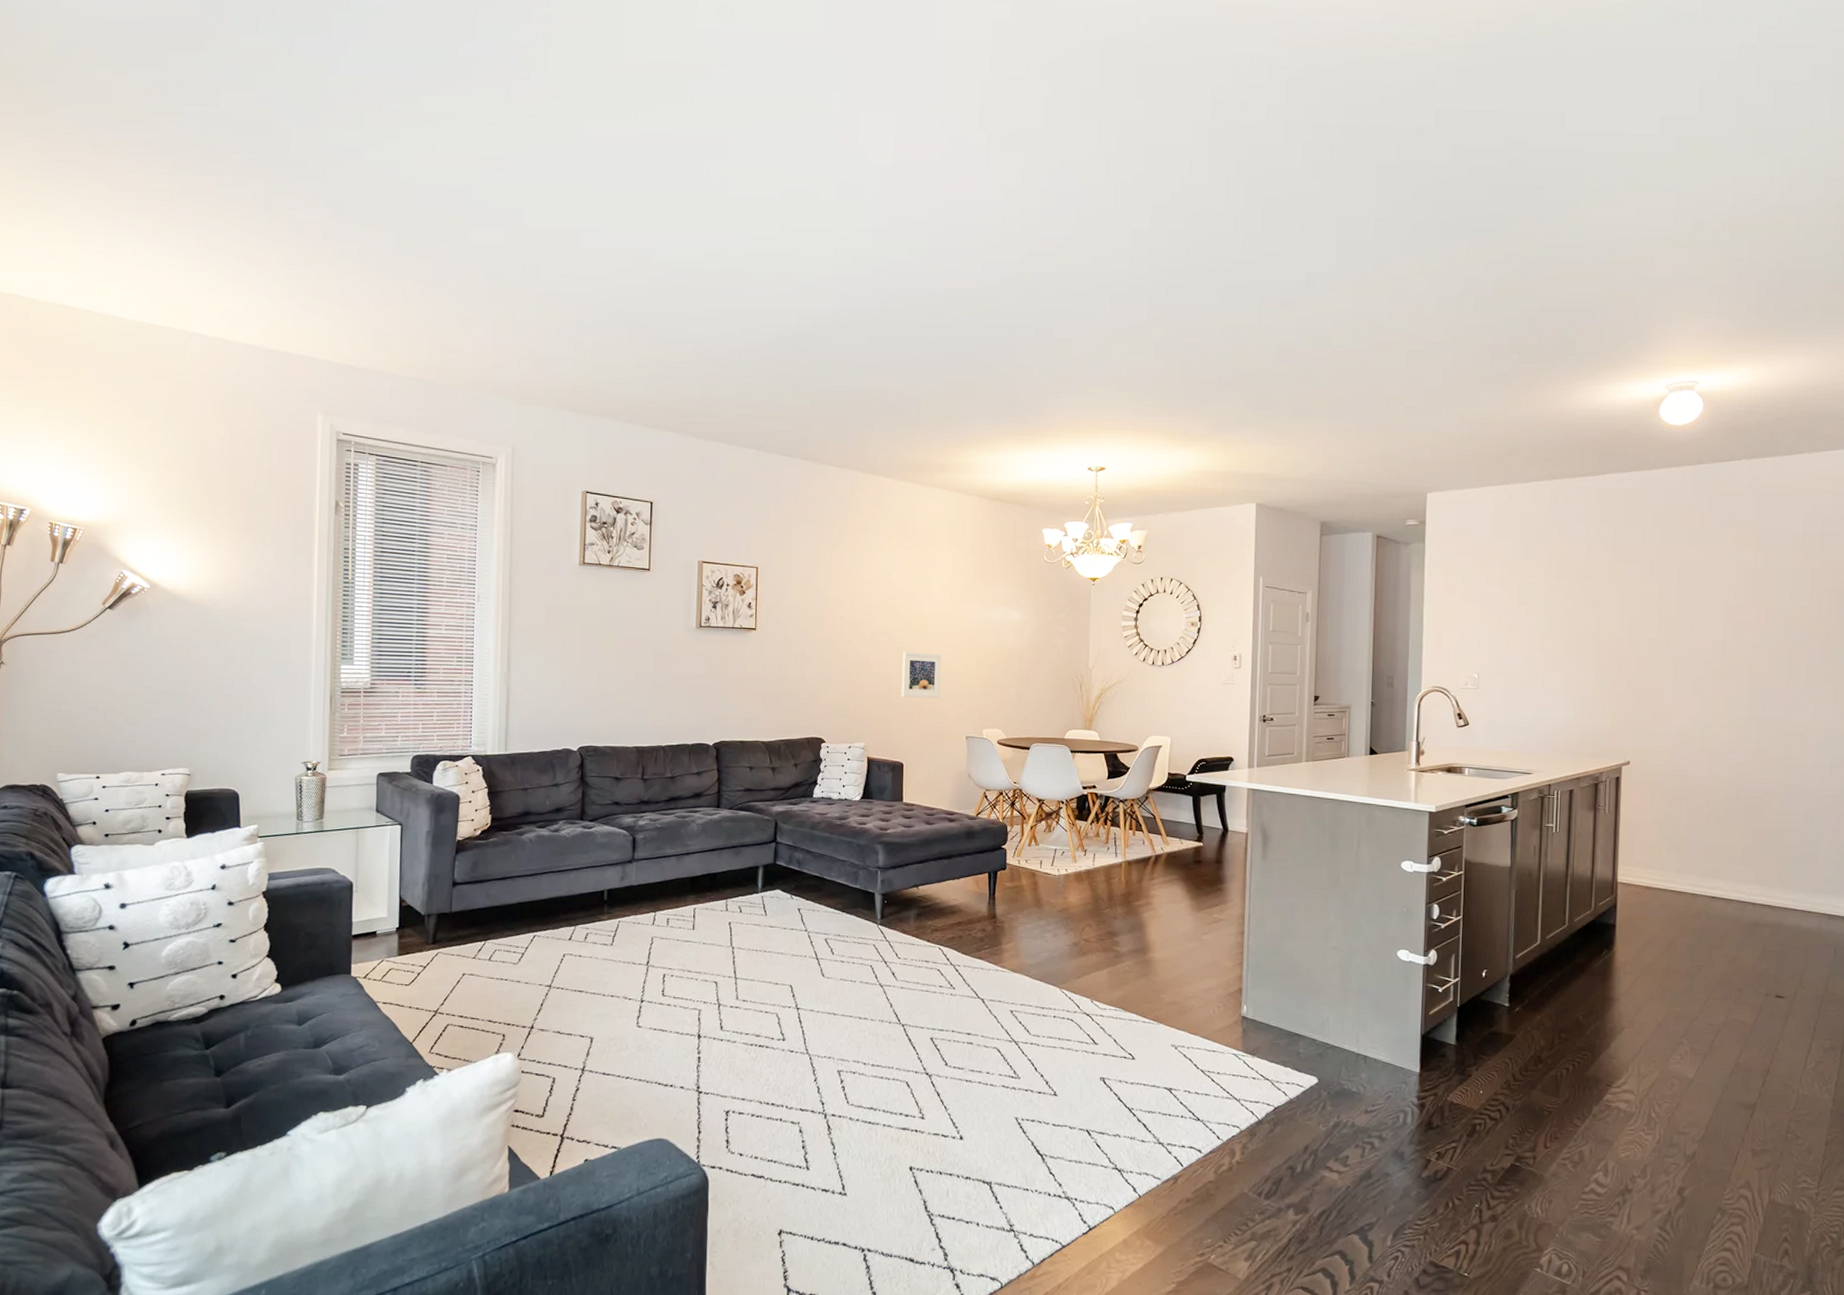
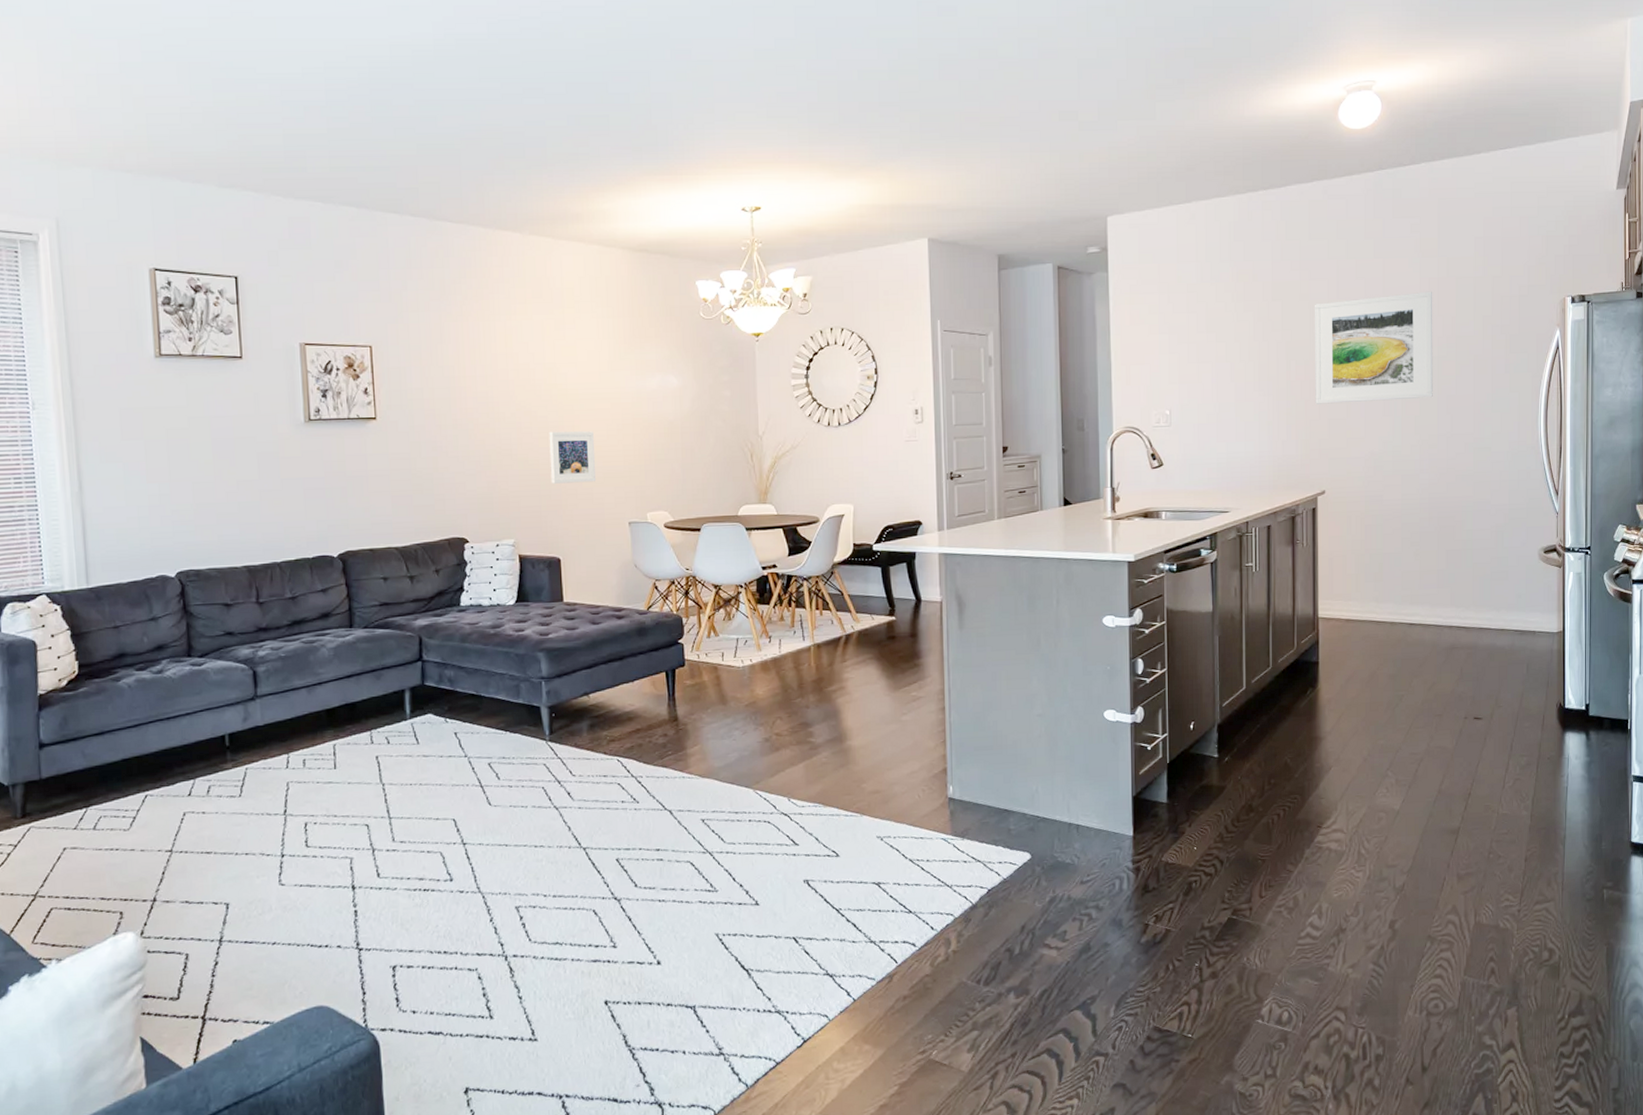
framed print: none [1624,580,1749,681] -> present [1314,291,1433,404]

